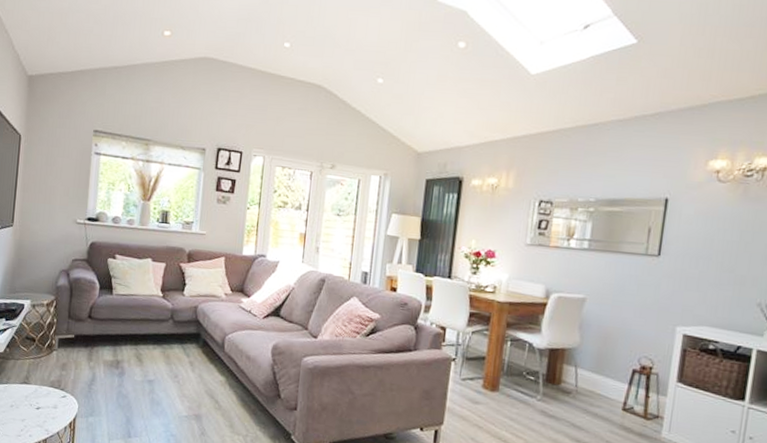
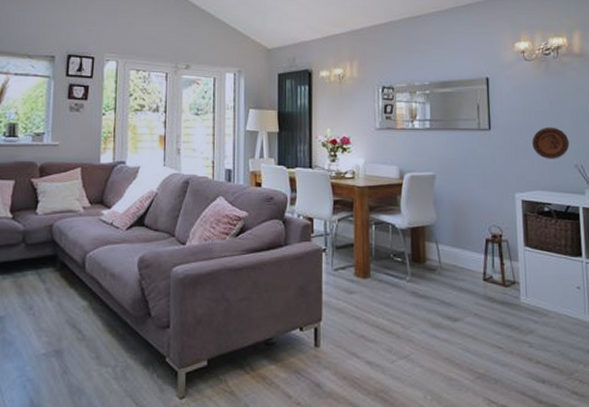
decorative plate: none [708,258,756,295] -> present [532,127,569,159]

